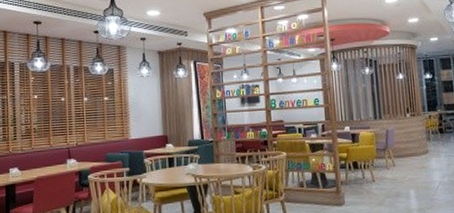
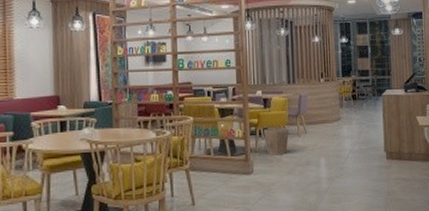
waste bin: none [352,160,378,188] -> present [263,127,289,156]

